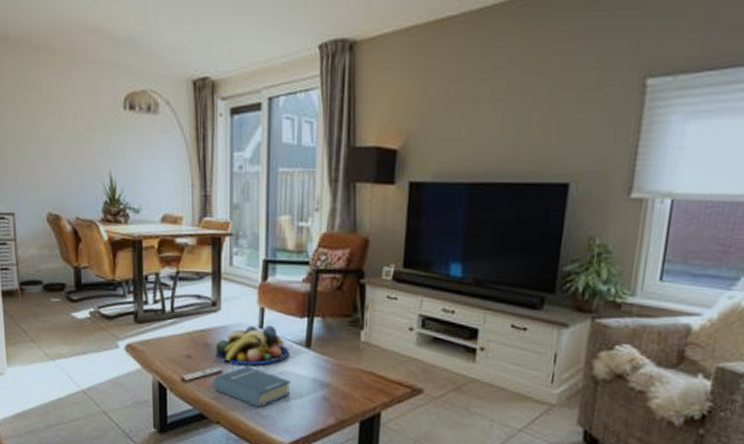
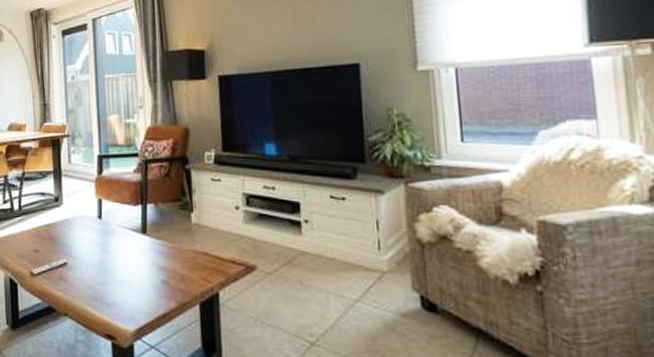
hardback book: present [214,366,291,407] -> none [60,256,132,296]
fruit bowl: present [215,325,290,365] -> none [59,215,128,256]

